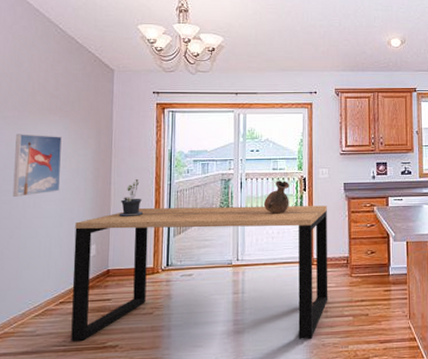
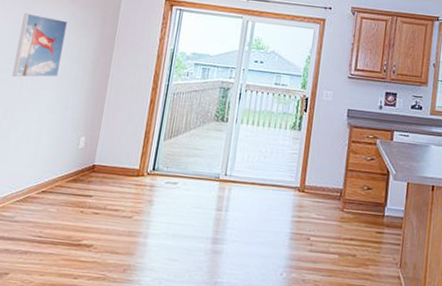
dining table: present [71,205,328,341] -> none [47,106,327,273]
potted plant: present [118,180,144,218] -> none [112,75,137,114]
ceramic jug: present [263,181,290,214] -> none [260,97,290,133]

